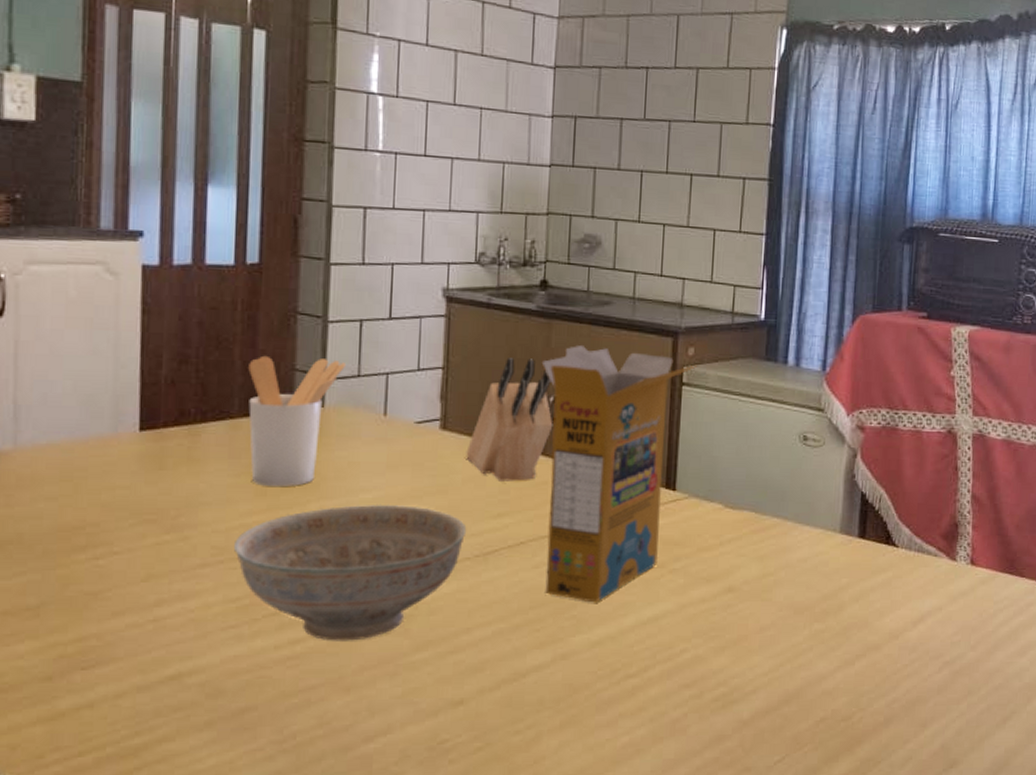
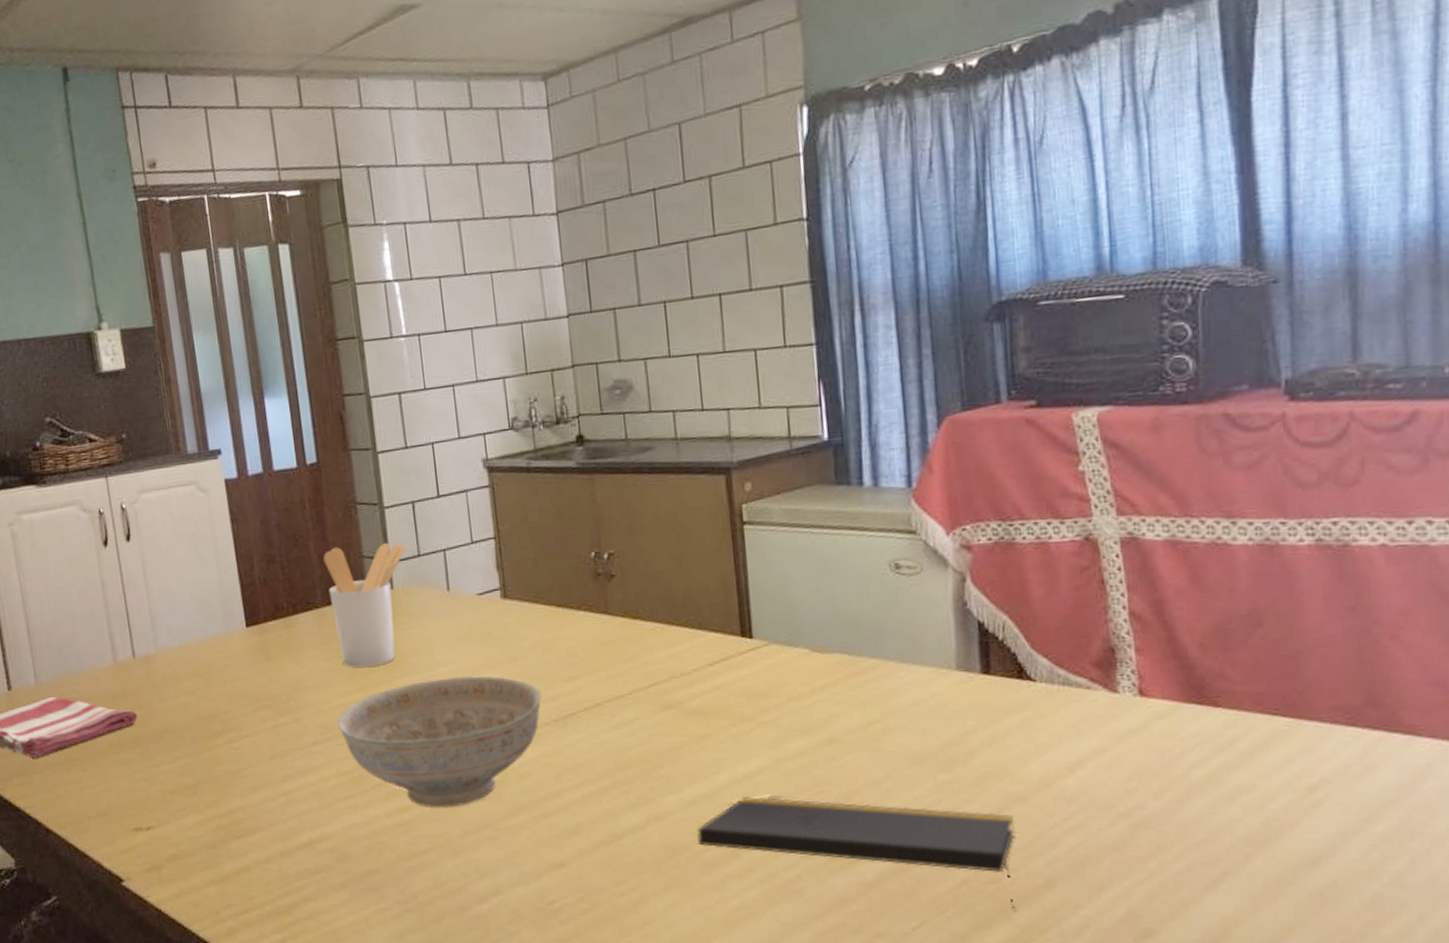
knife block: present [466,358,553,481] -> none [529,517,612,644]
cereal box: present [541,344,697,603] -> none [589,495,756,762]
notepad: none [598,639,868,746] -> present [697,797,1017,911]

